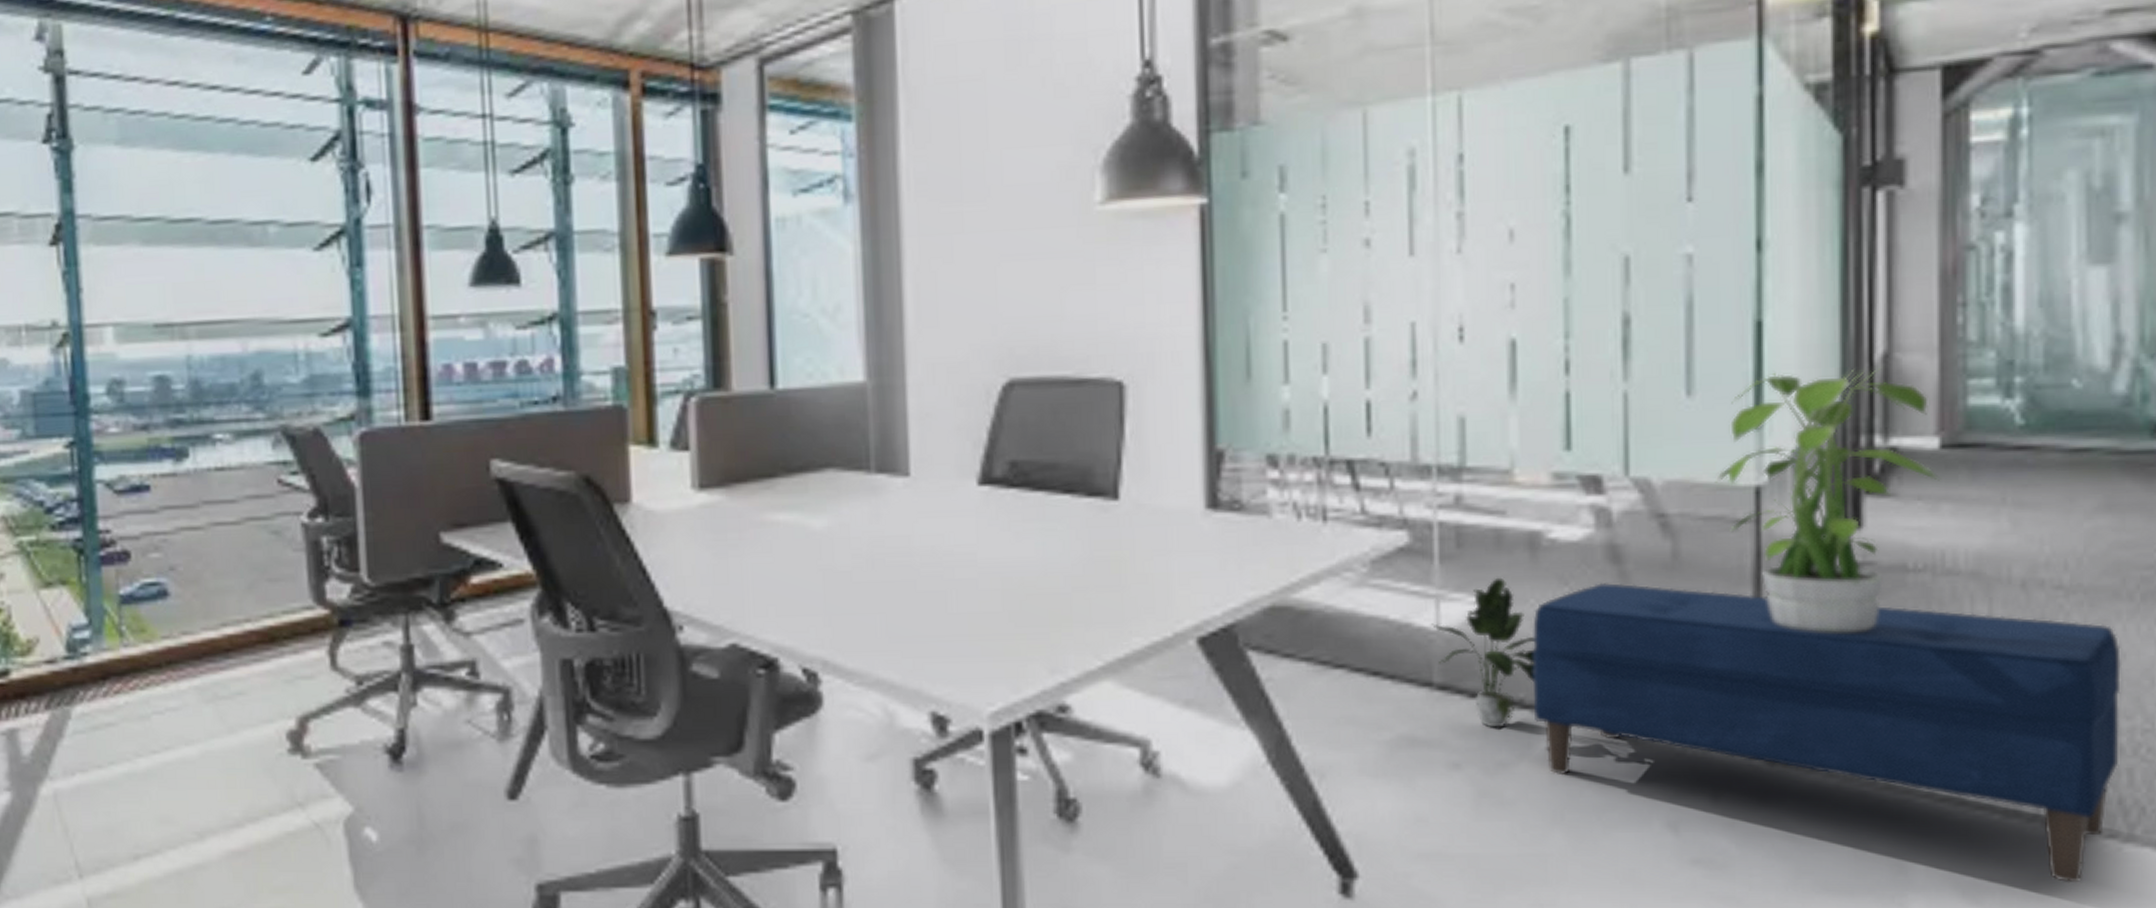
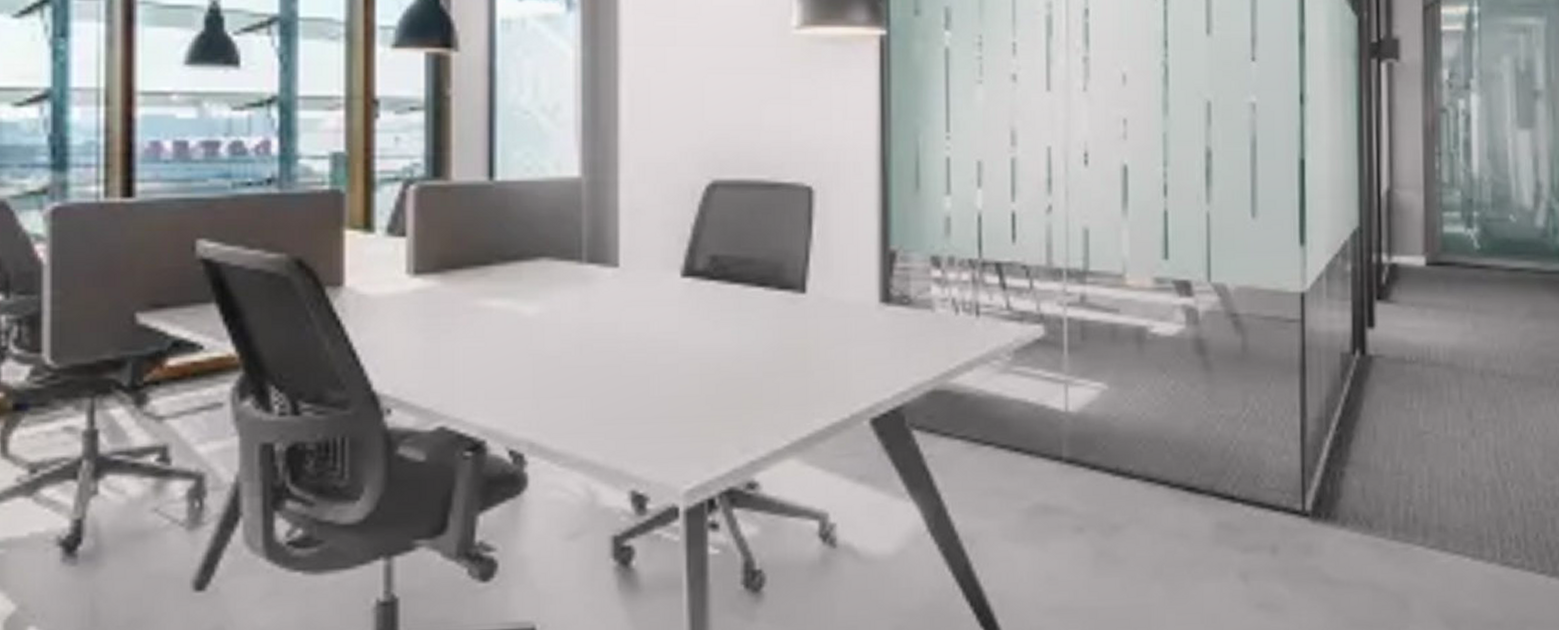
potted plant: present [1430,577,1535,728] -> none [1060,366,1141,496]
bench: present [1532,583,2121,883] -> none [1138,371,1546,611]
potted plant: present [1714,368,1941,633] -> none [1272,200,1427,413]

